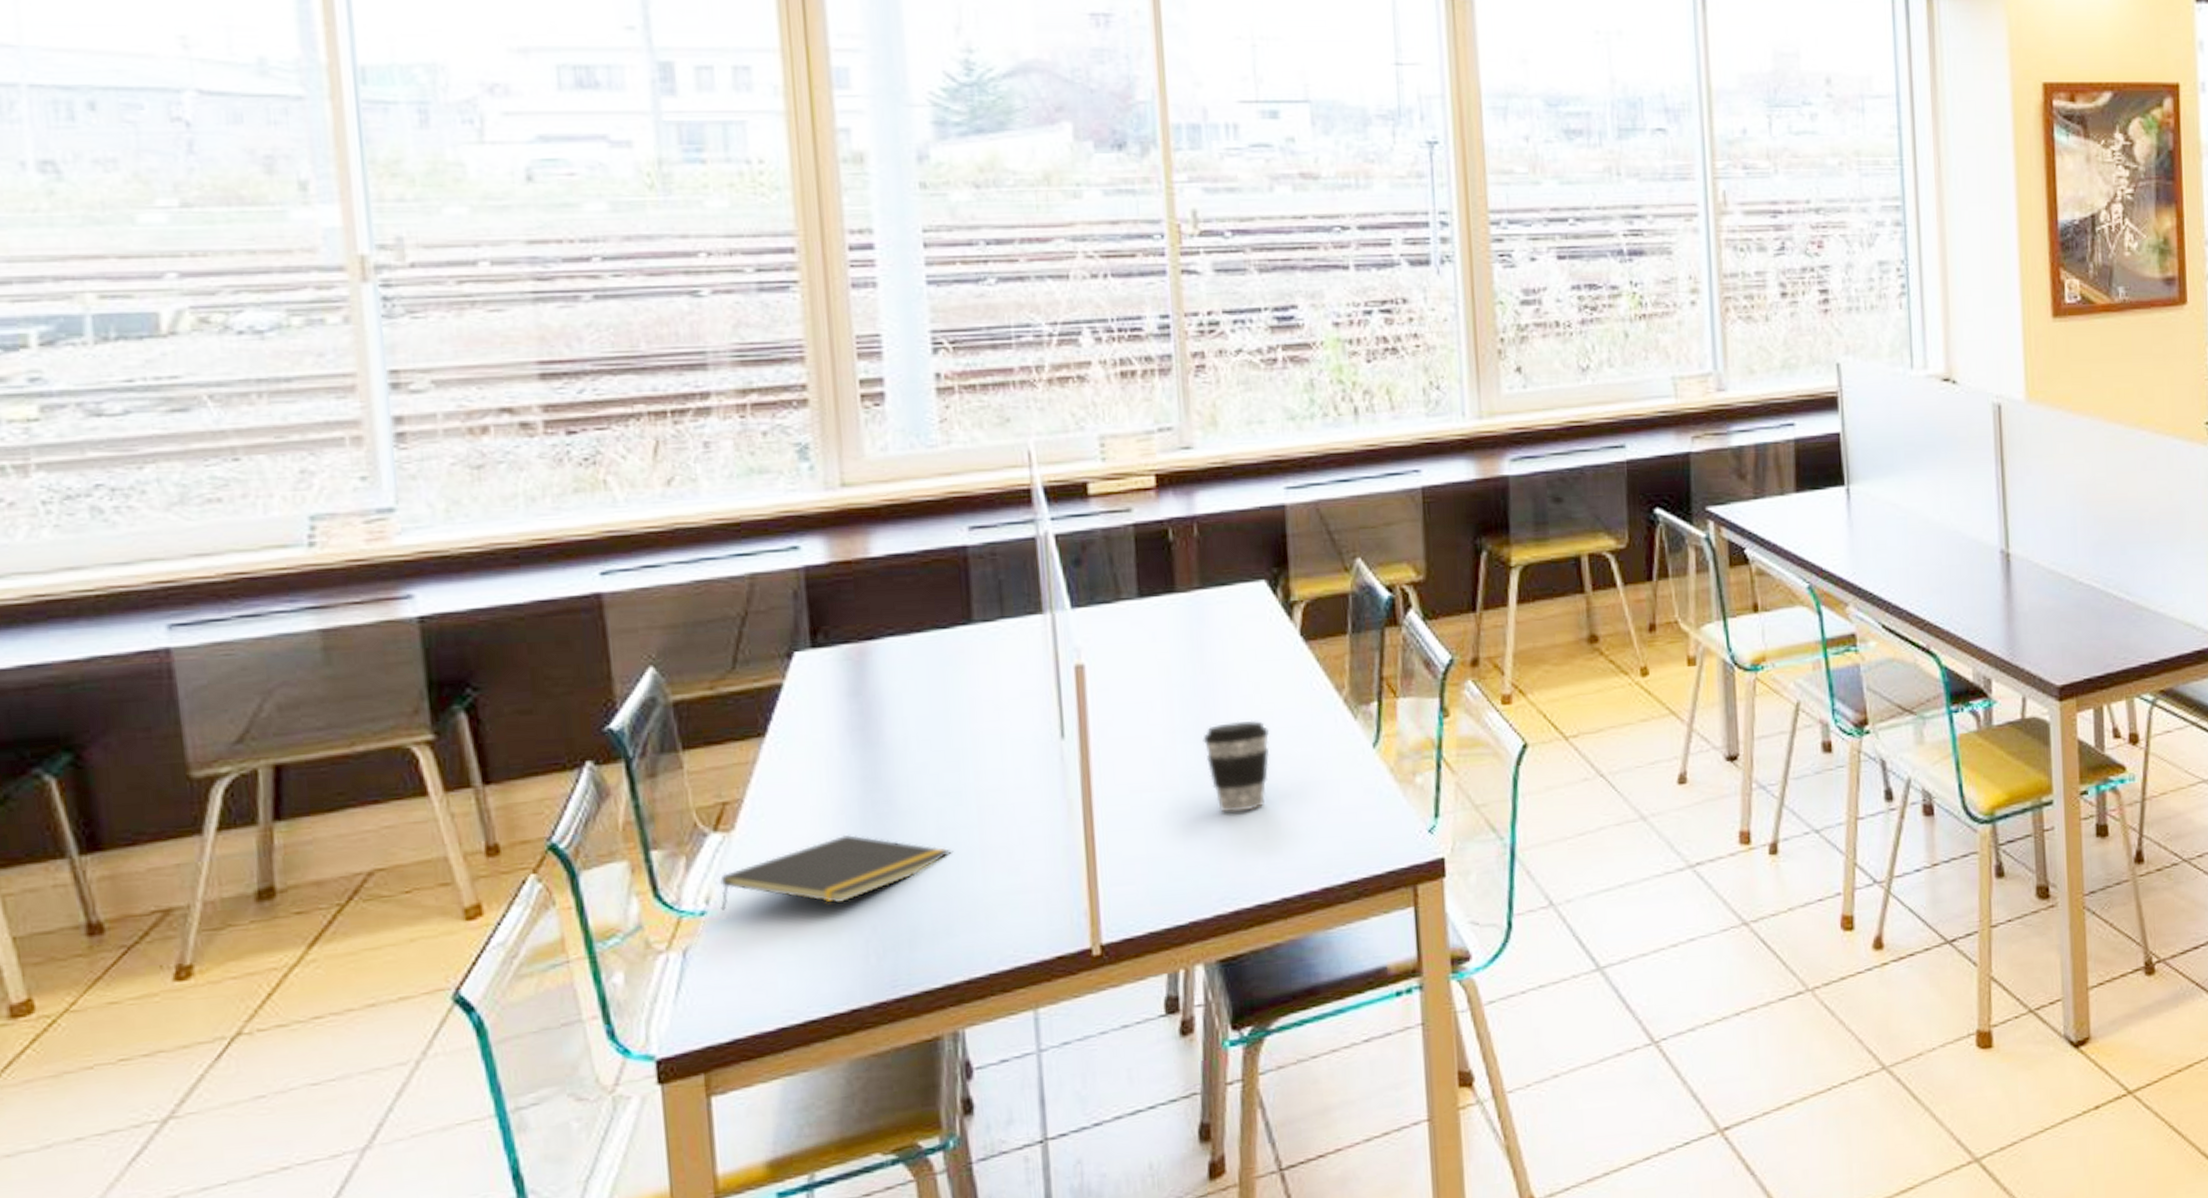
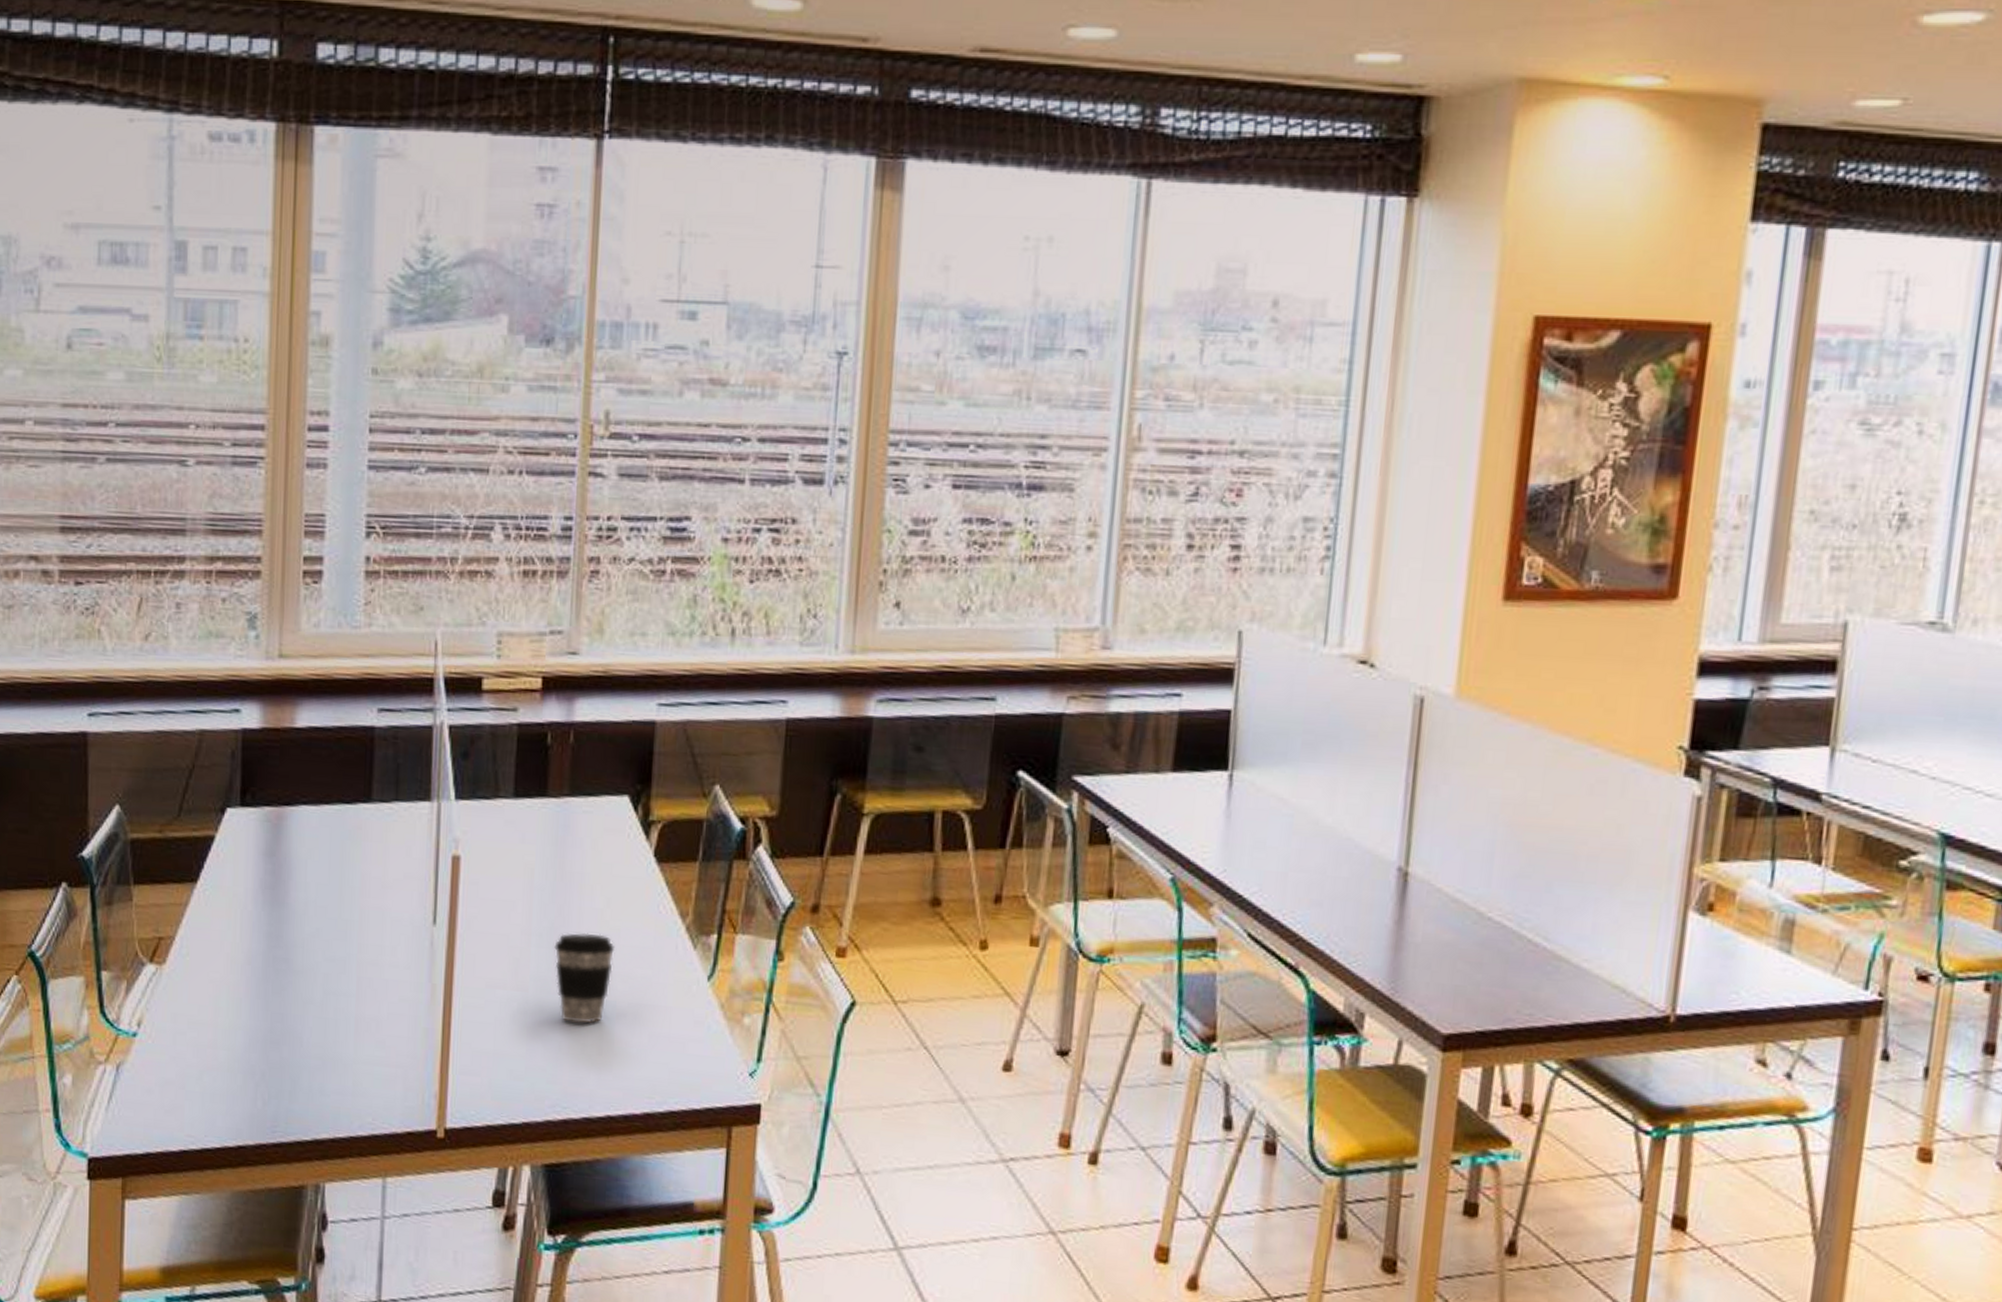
notepad: present [720,834,954,910] -> none [148,983,334,1047]

